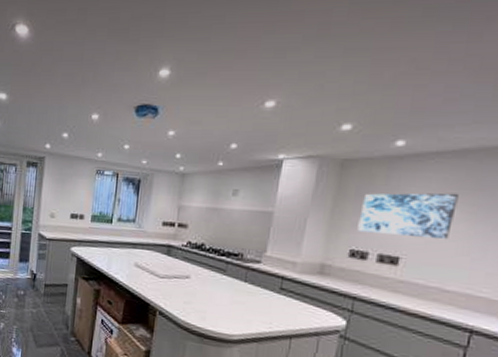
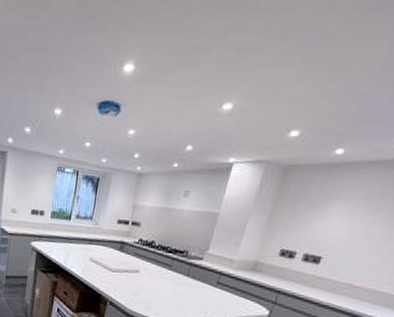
wall art: present [357,193,459,240] -> none [290,198,381,243]

